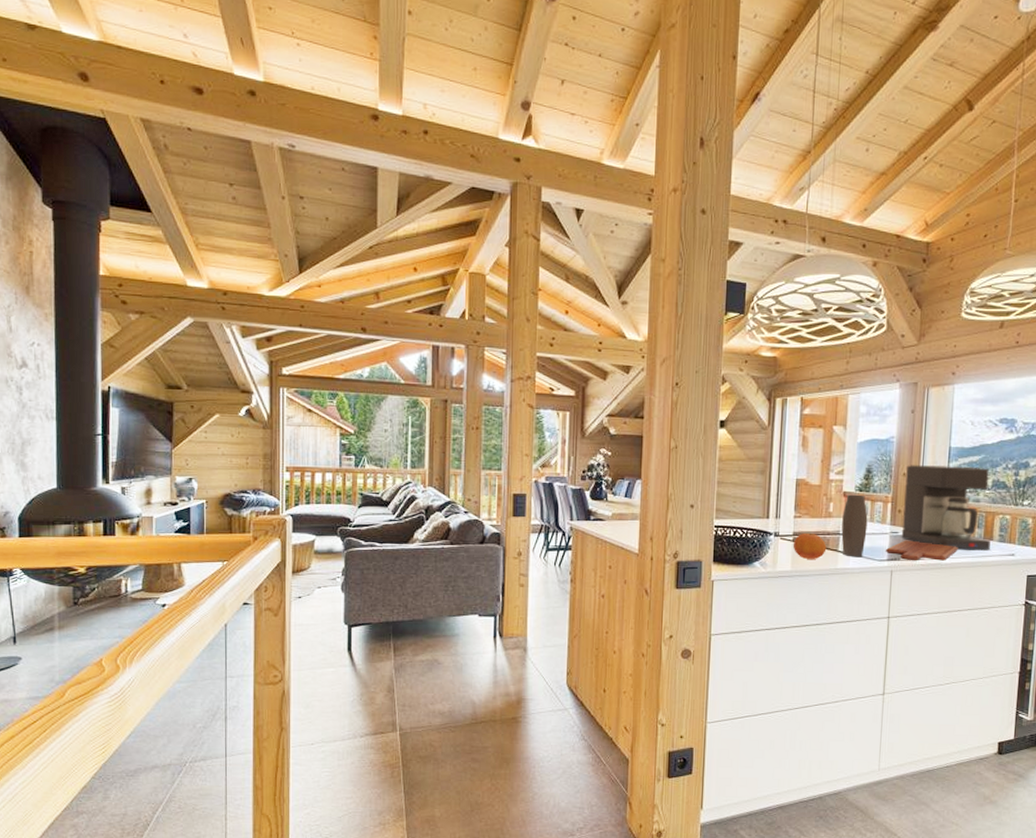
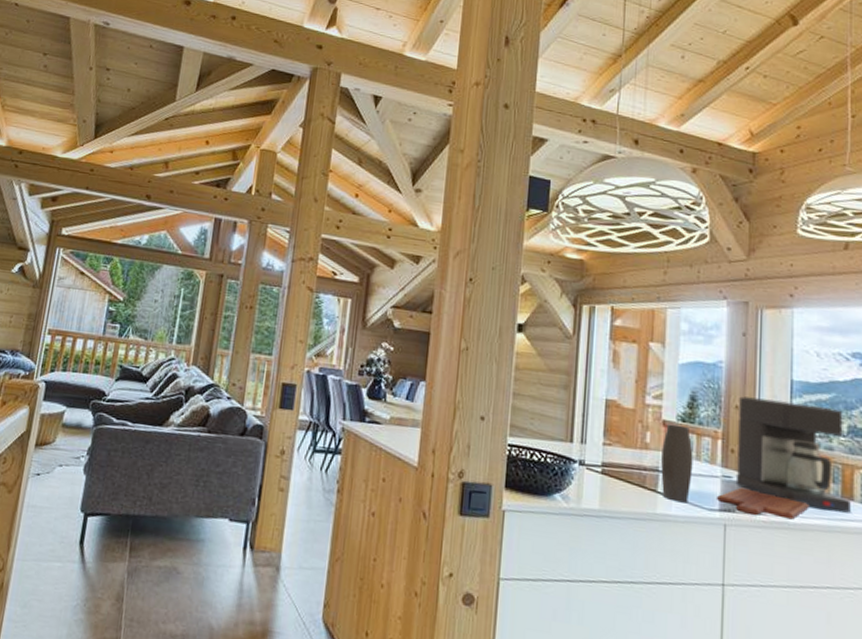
fruit: present [793,533,827,559] -> none [601,465,643,499]

